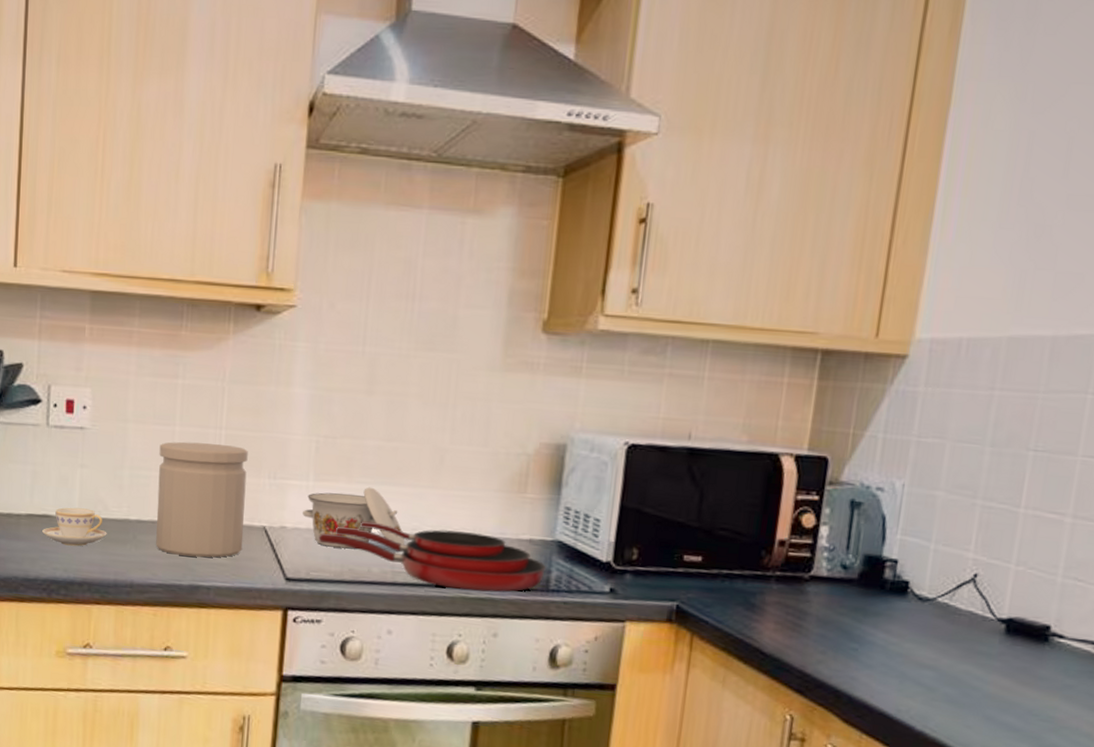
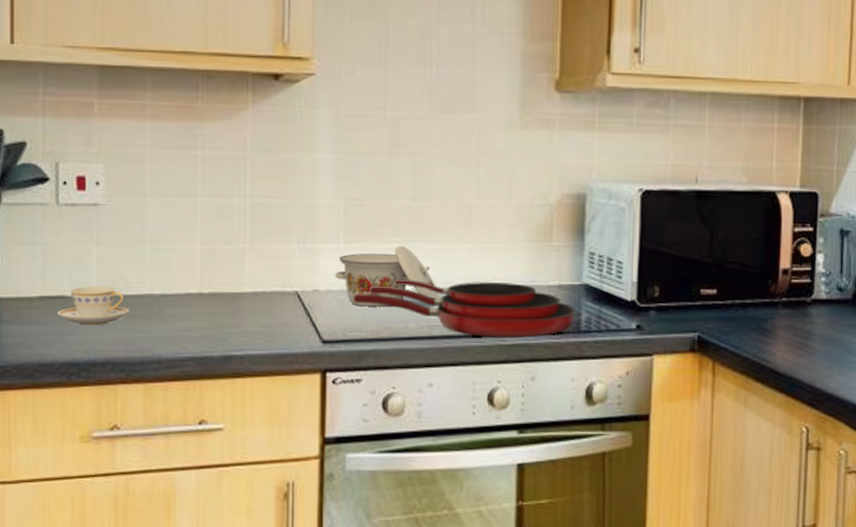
jar: present [156,441,248,558] -> none [181,212,276,327]

